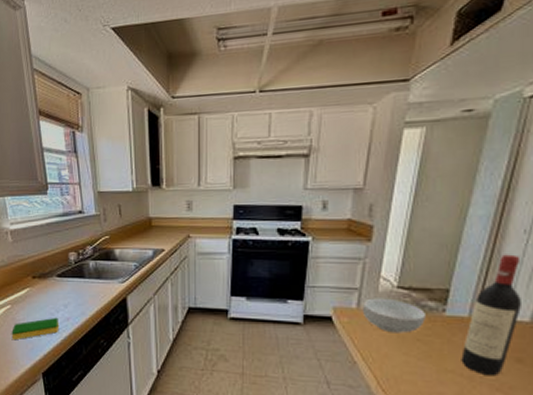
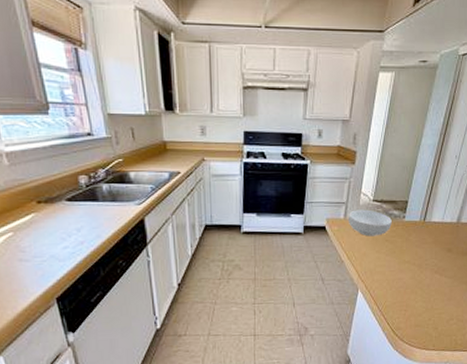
dish sponge: present [11,317,60,341] -> none [16,241,73,269]
wine bottle: present [461,254,523,376] -> none [414,174,453,263]

